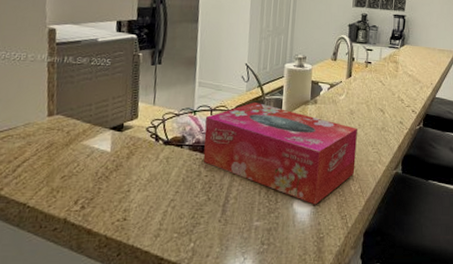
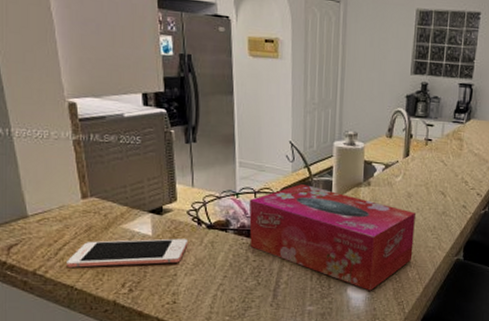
cell phone: none [22,154,145,184] -> present [67,238,189,268]

